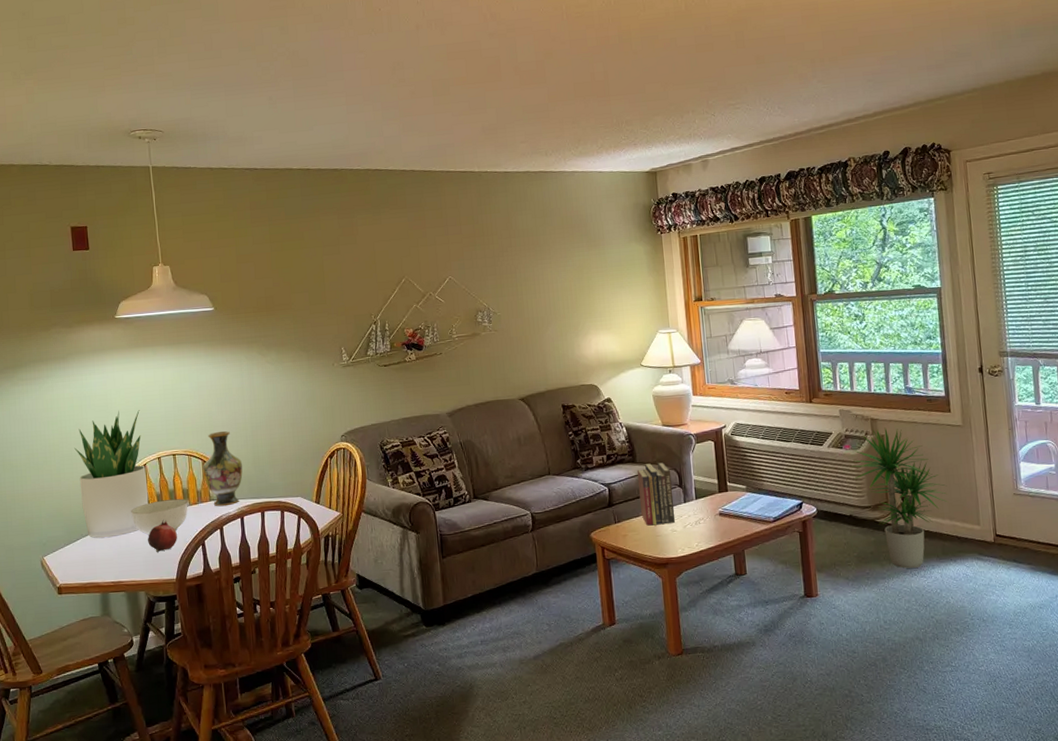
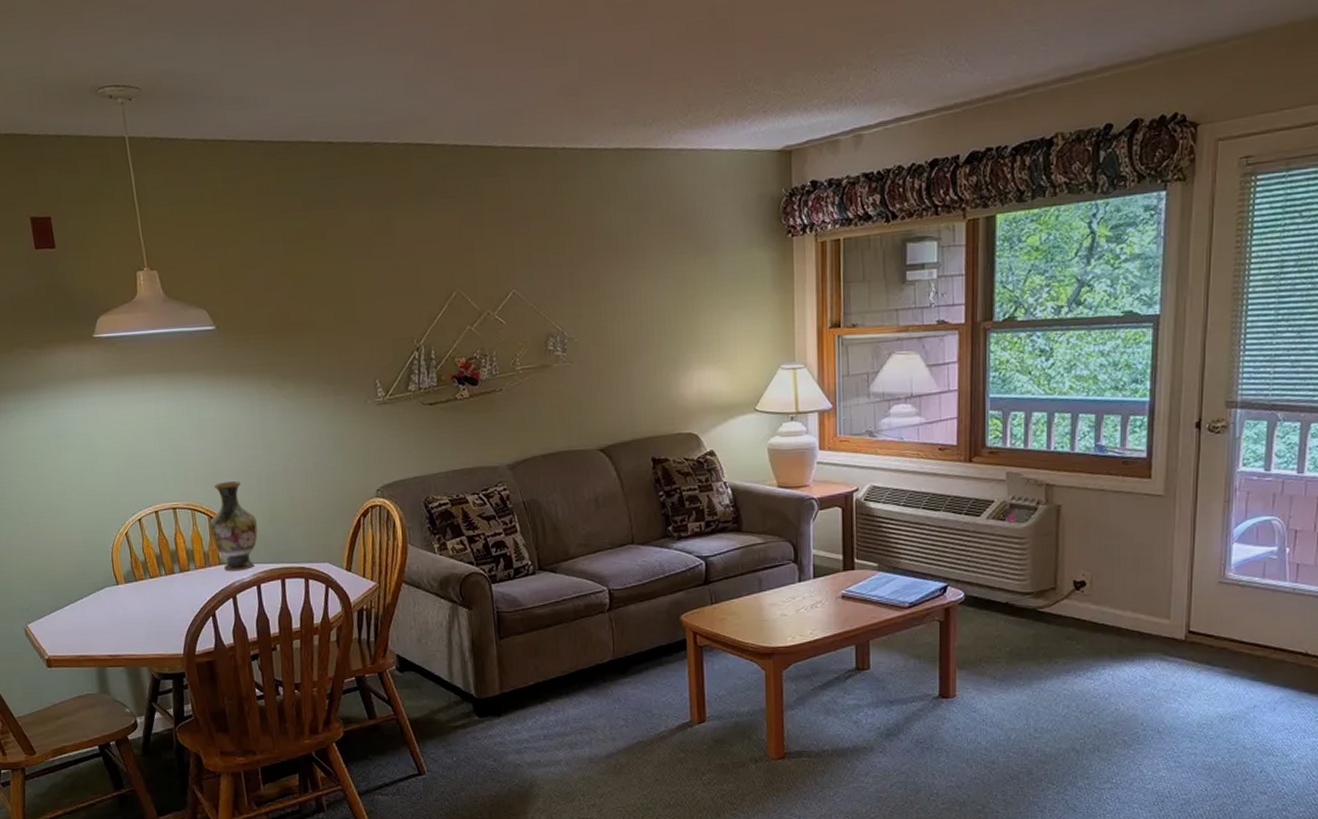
planter: present [74,410,149,539] -> none [54,453,147,605]
bowl: present [131,498,188,536] -> none [126,561,194,604]
fruit: present [148,519,177,552] -> none [148,584,183,623]
books: present [636,462,676,526] -> none [742,532,787,608]
potted plant: present [850,427,948,568] -> none [1013,495,1133,668]

